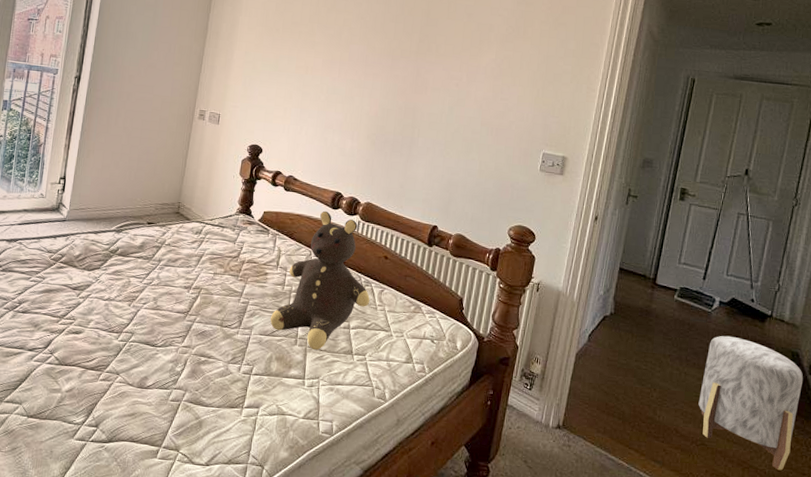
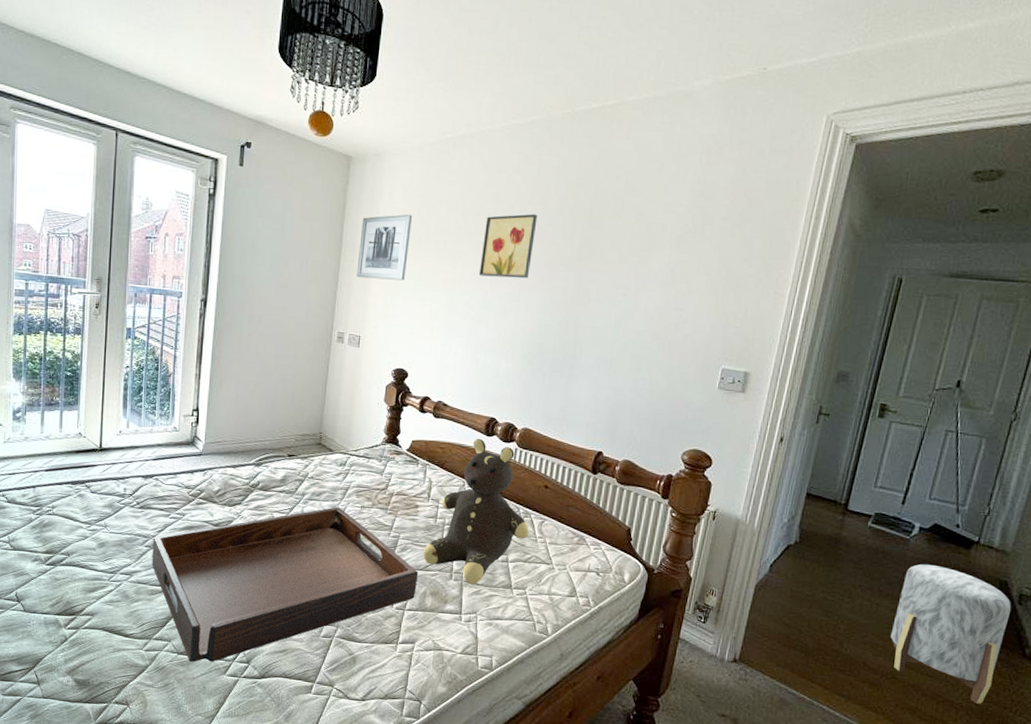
serving tray: none [9,273,266,426] -> present [152,507,419,662]
wall art: none [219,8,271,66] -> present [356,214,412,281]
wall art: none [328,11,382,68] -> present [478,214,538,279]

